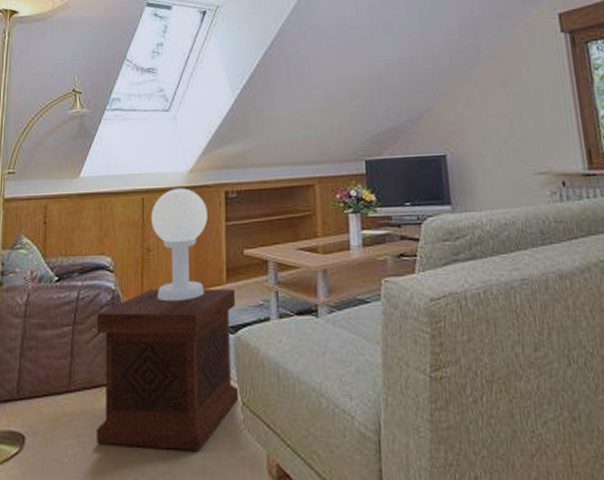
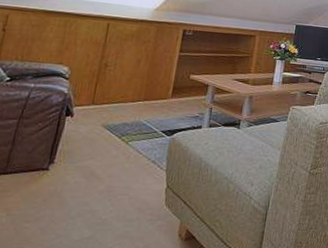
side table: present [97,289,239,450] -> none [27,96,178,220]
table lamp: present [151,188,208,302] -> none [106,20,166,109]

